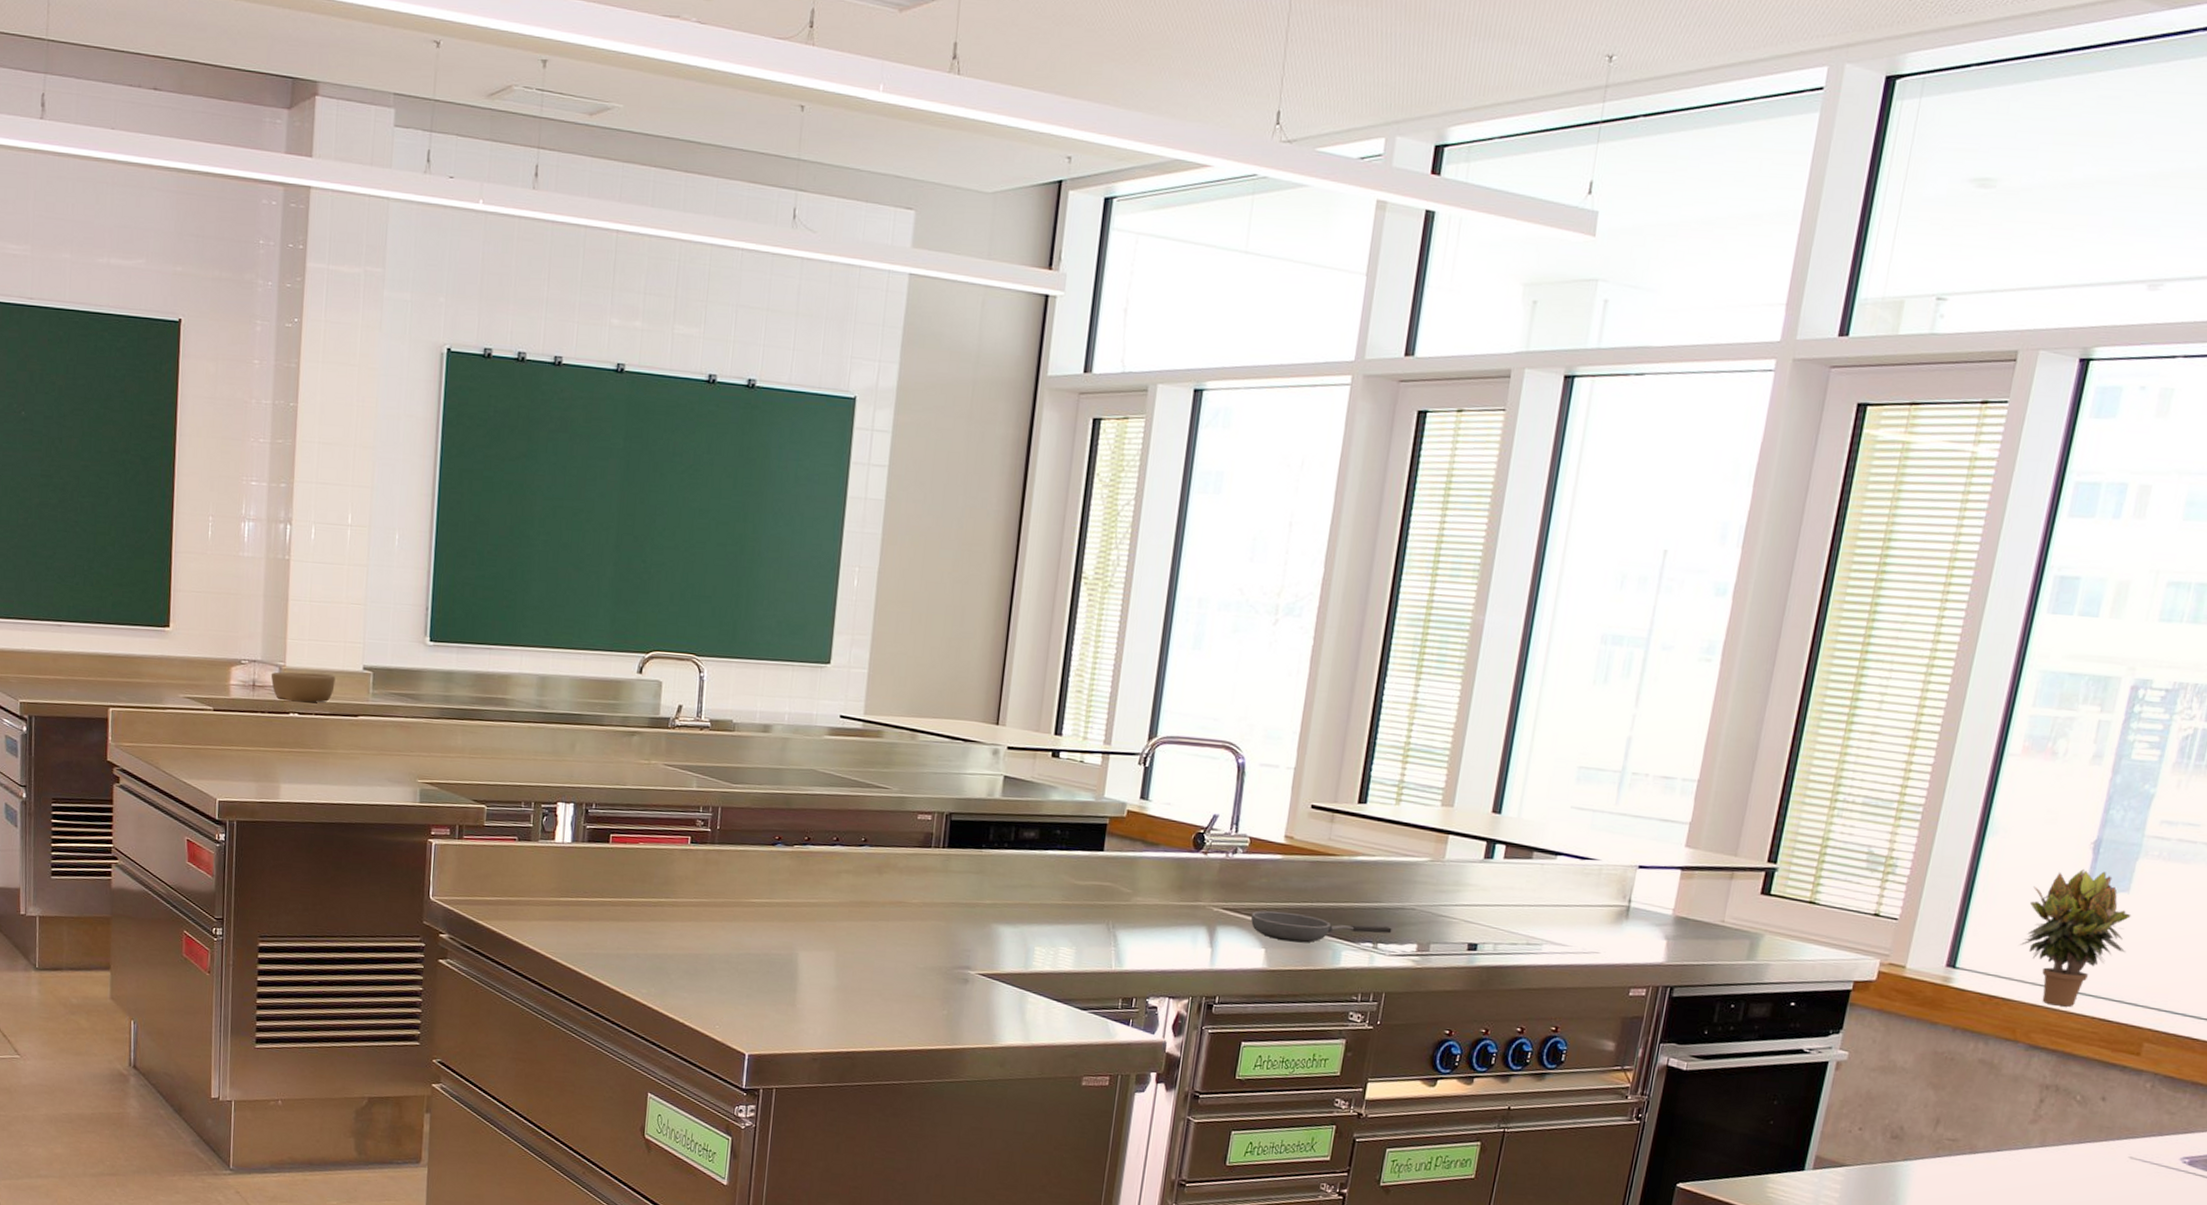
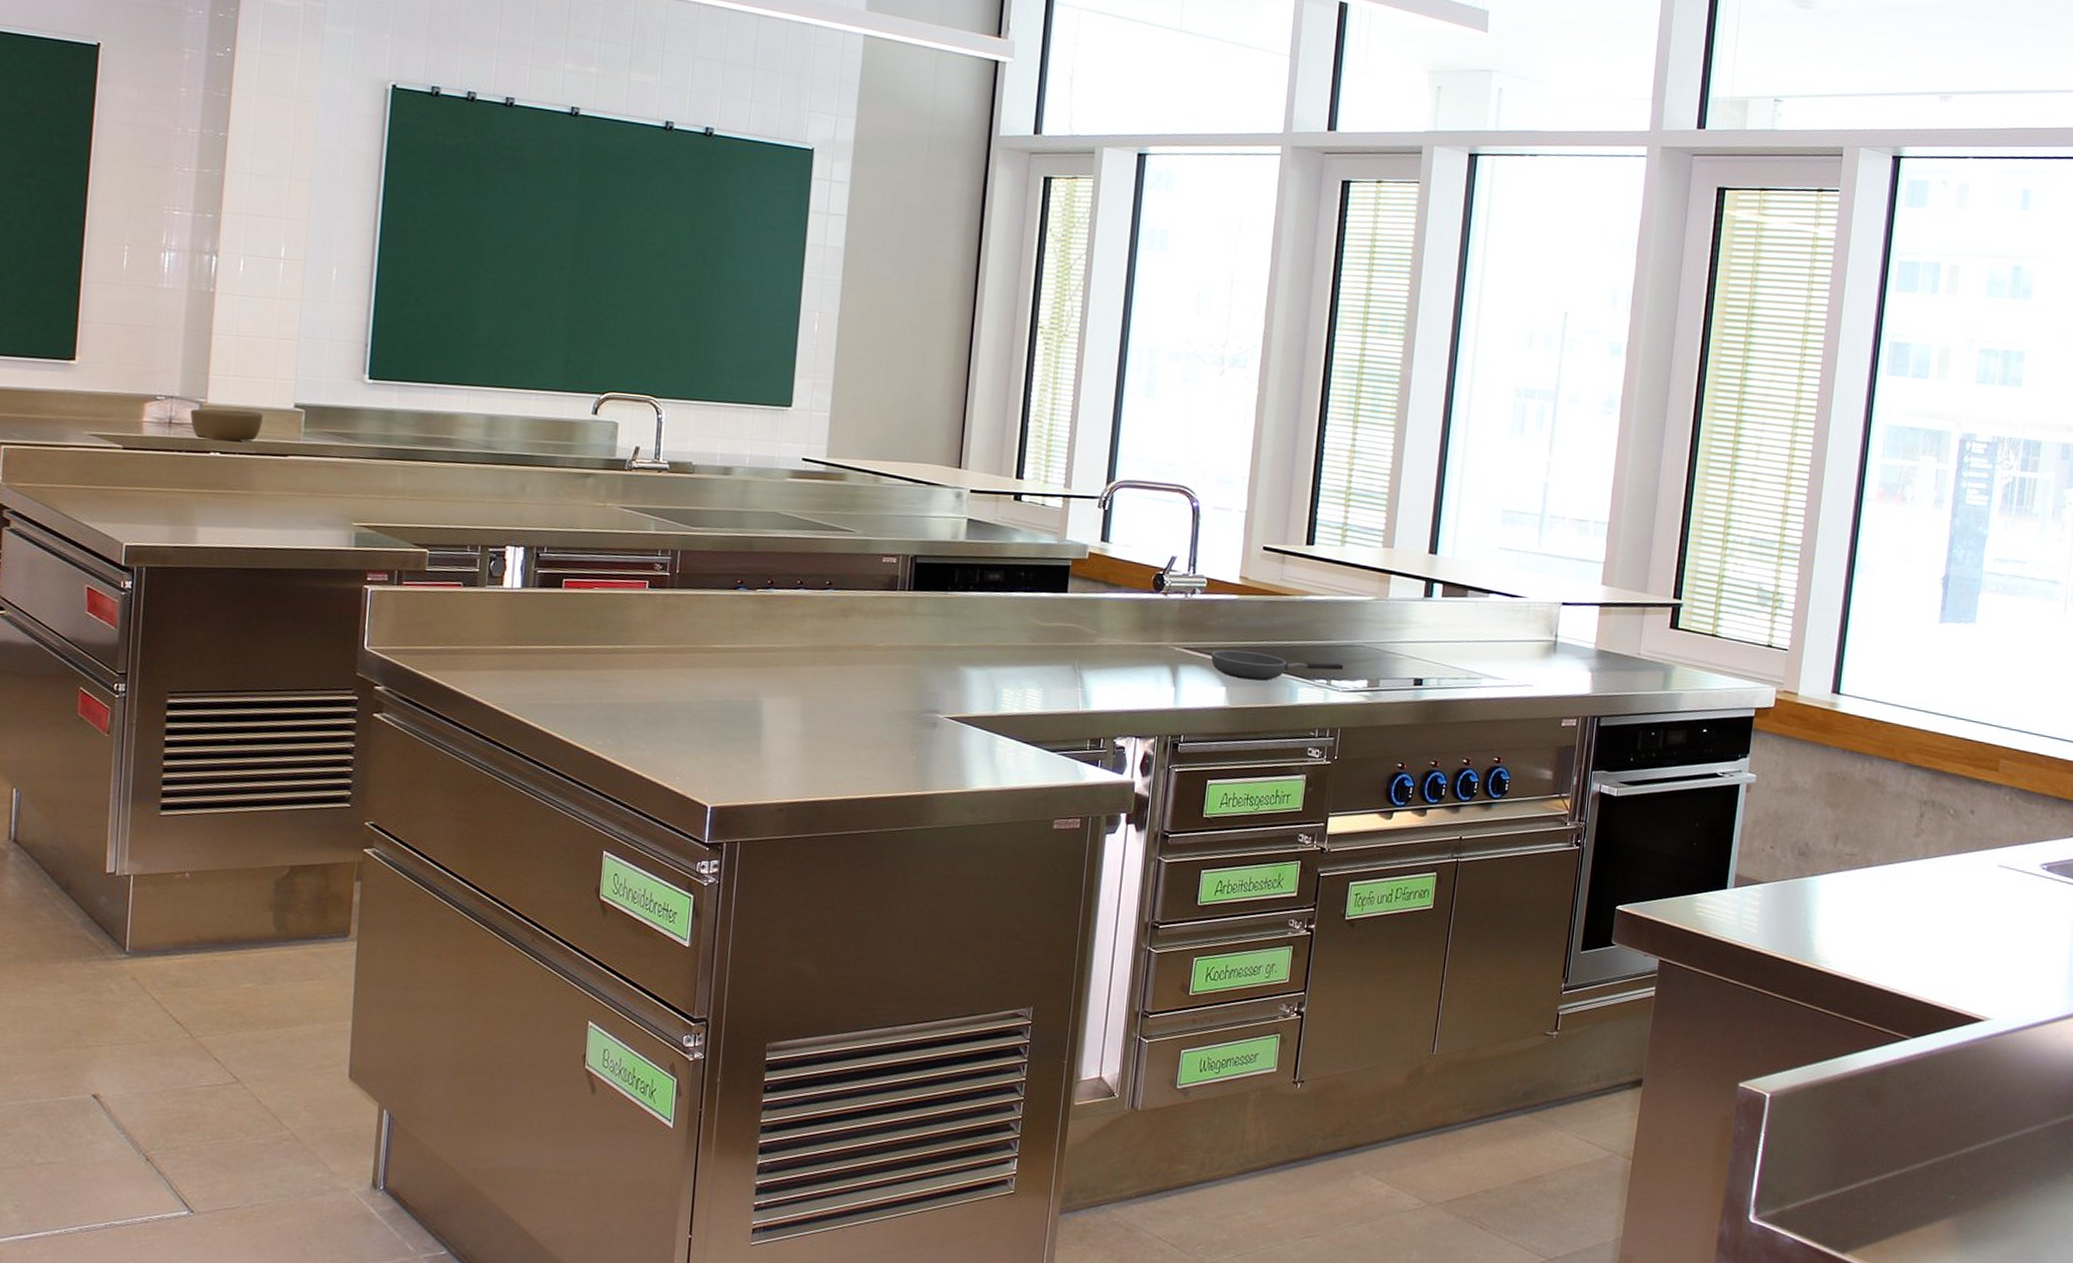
potted plant: present [2019,869,2131,1007] -> none [1890,602,1979,728]

